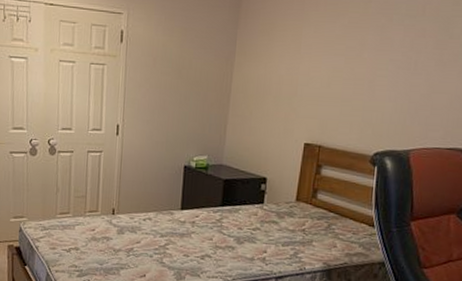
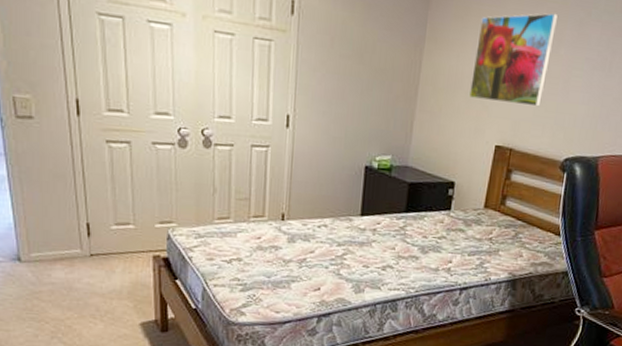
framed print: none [278,21,360,107] -> present [469,13,559,107]

